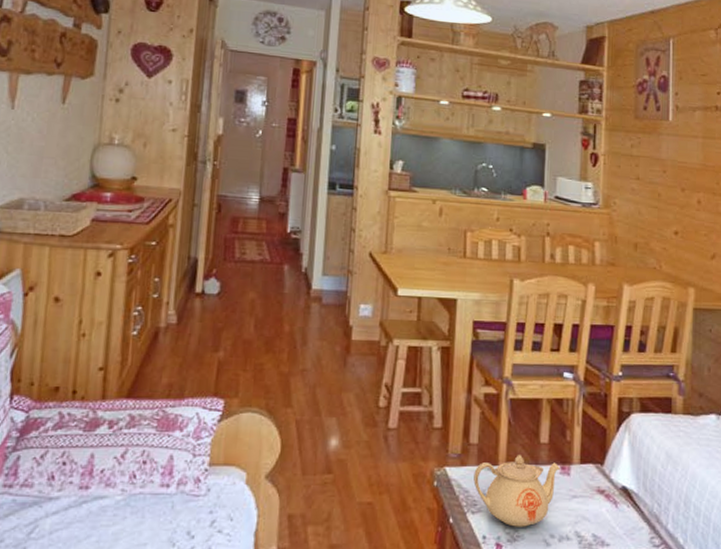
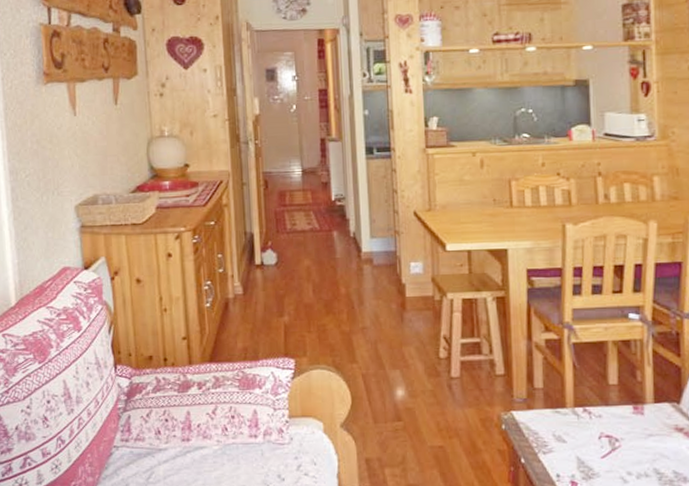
teapot: present [473,455,560,527] -> none [542,397,632,466]

